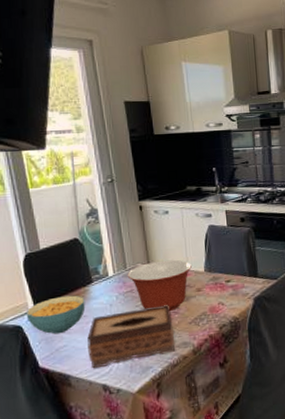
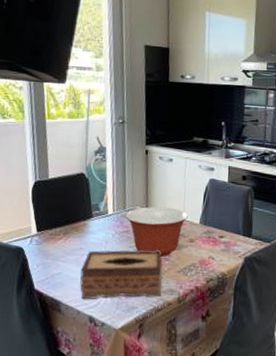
cereal bowl: present [26,295,86,334] -> none [28,226,84,261]

